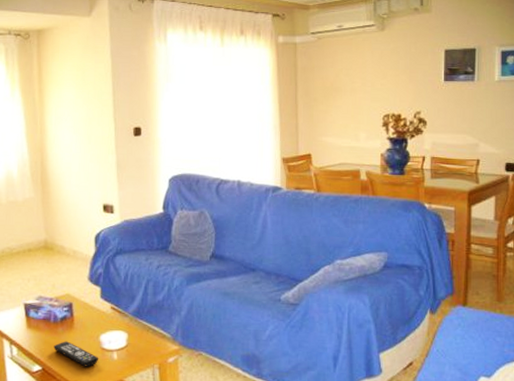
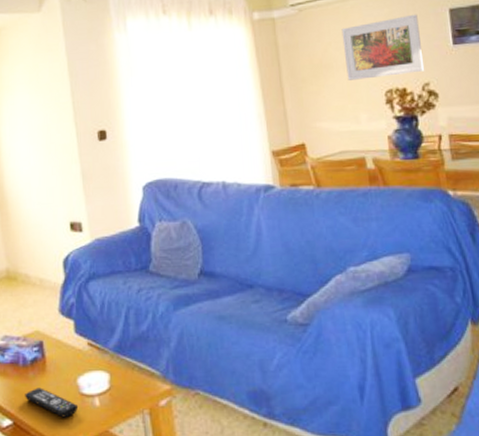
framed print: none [352,51,418,104] -> present [341,14,425,80]

